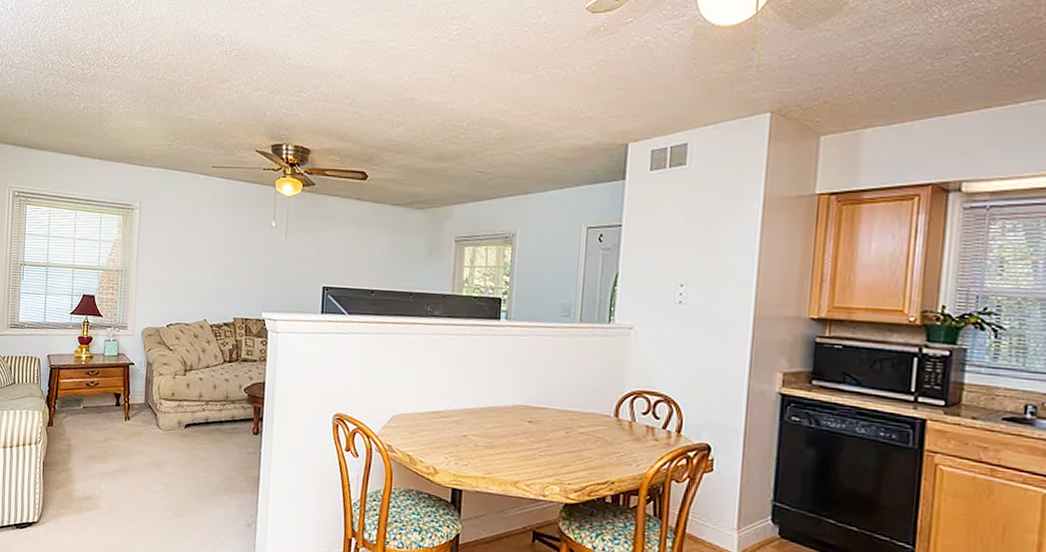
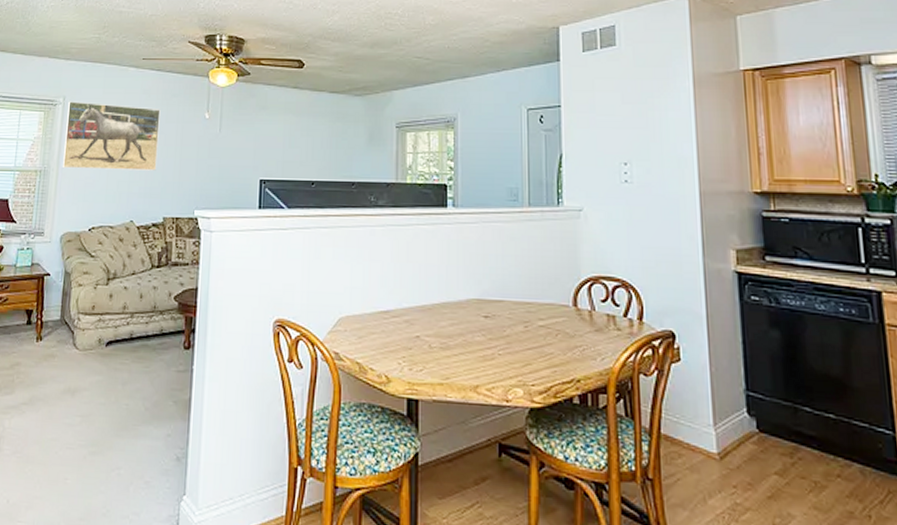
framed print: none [140,206,230,275] -> present [62,101,161,171]

